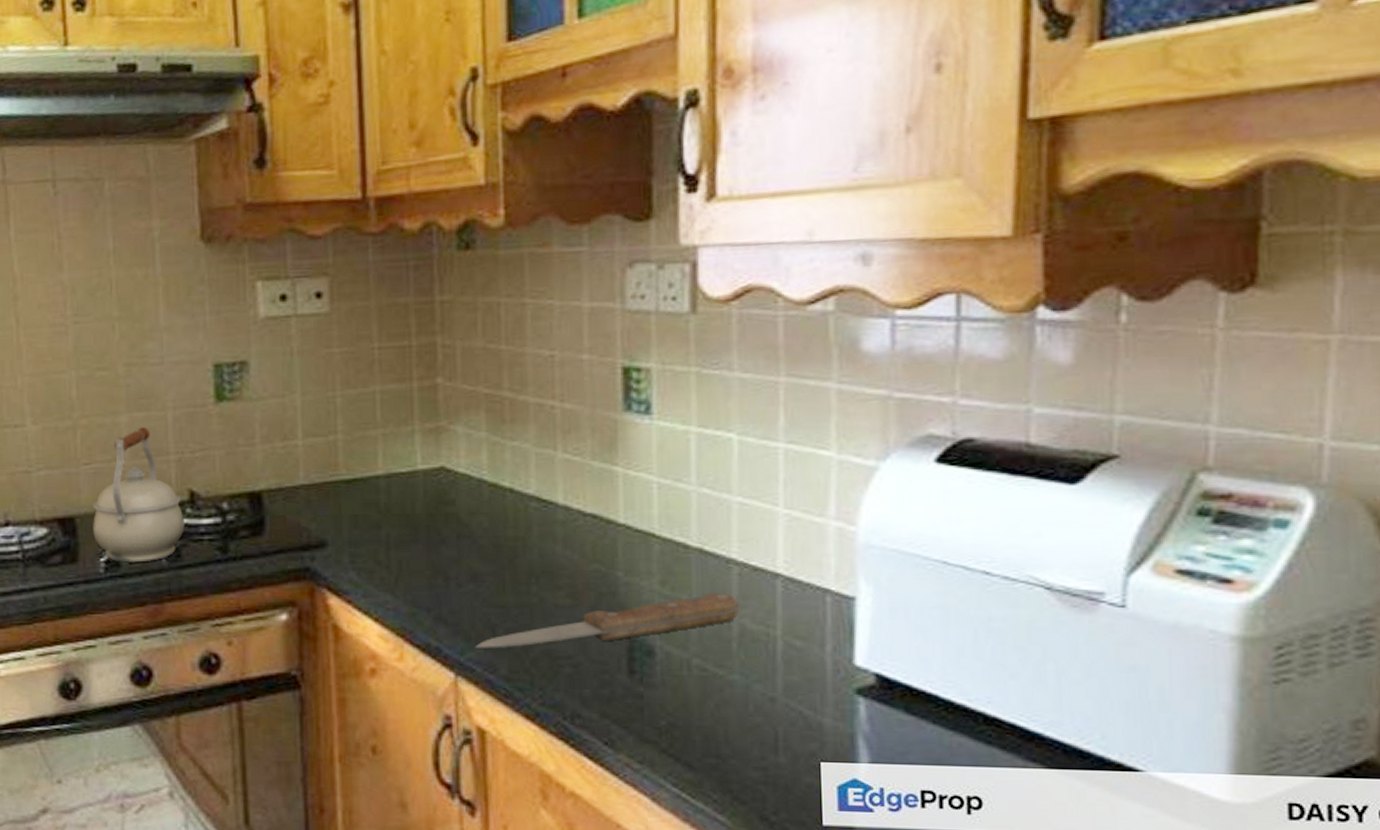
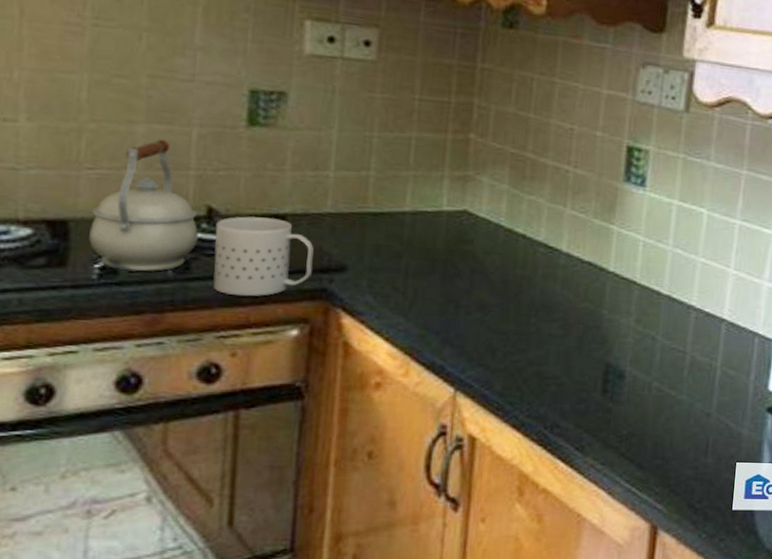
mug: none [198,496,294,582] -> present [213,216,314,297]
knife: present [475,593,740,648] -> none [475,331,693,368]

